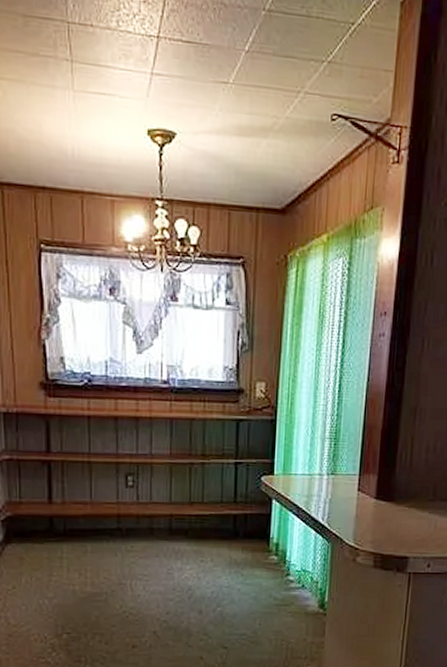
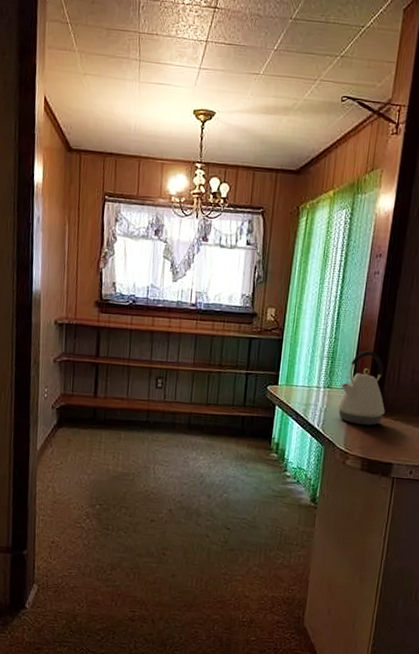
kettle: none [344,428,398,516] -> present [337,350,385,426]

